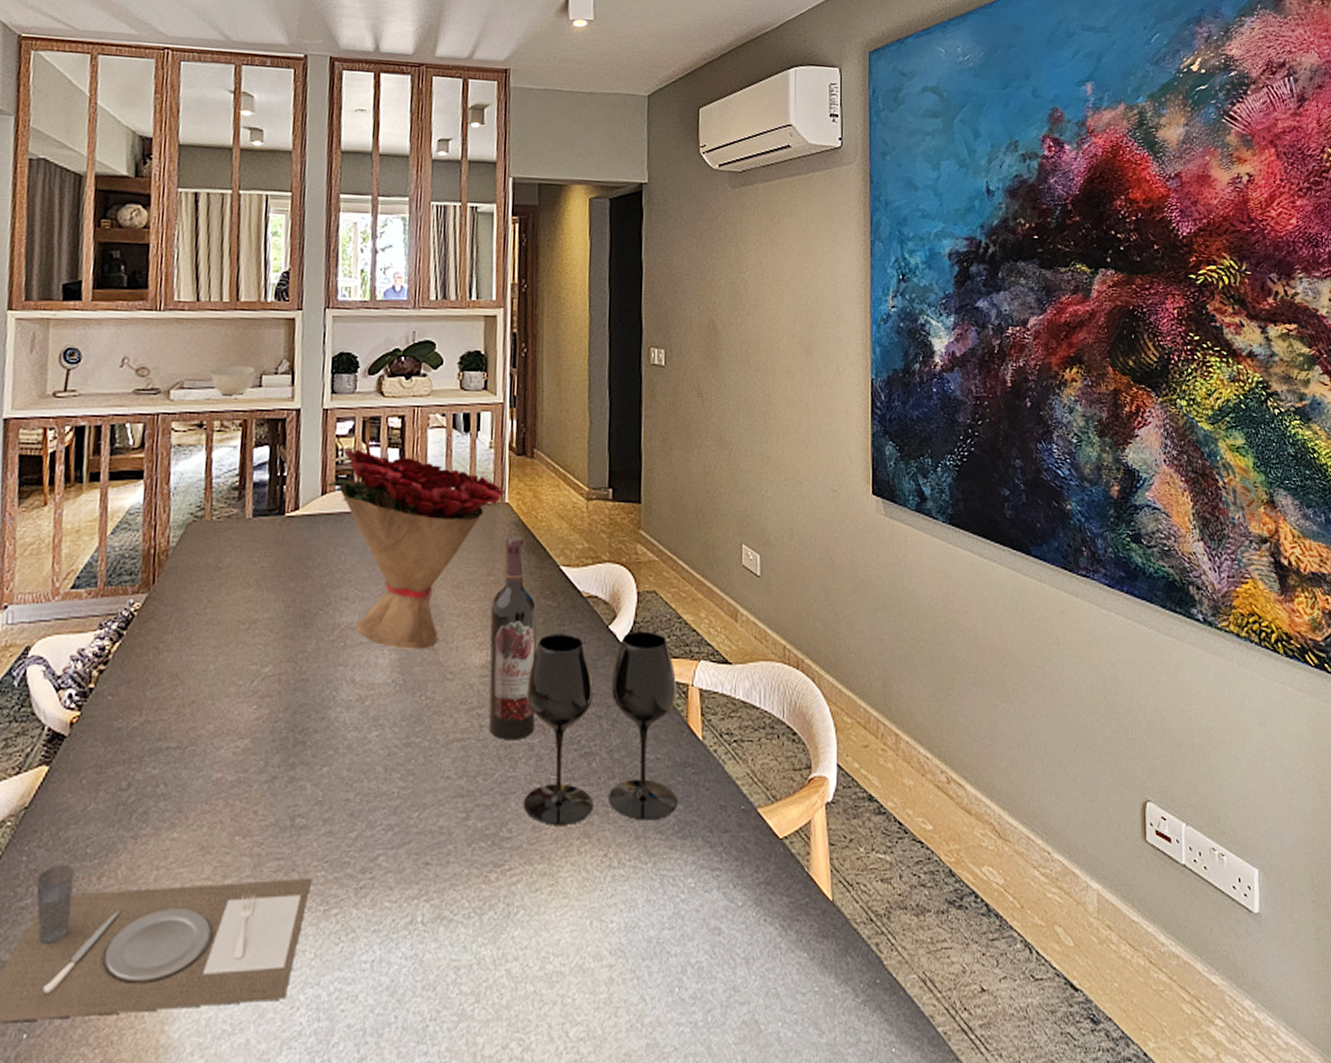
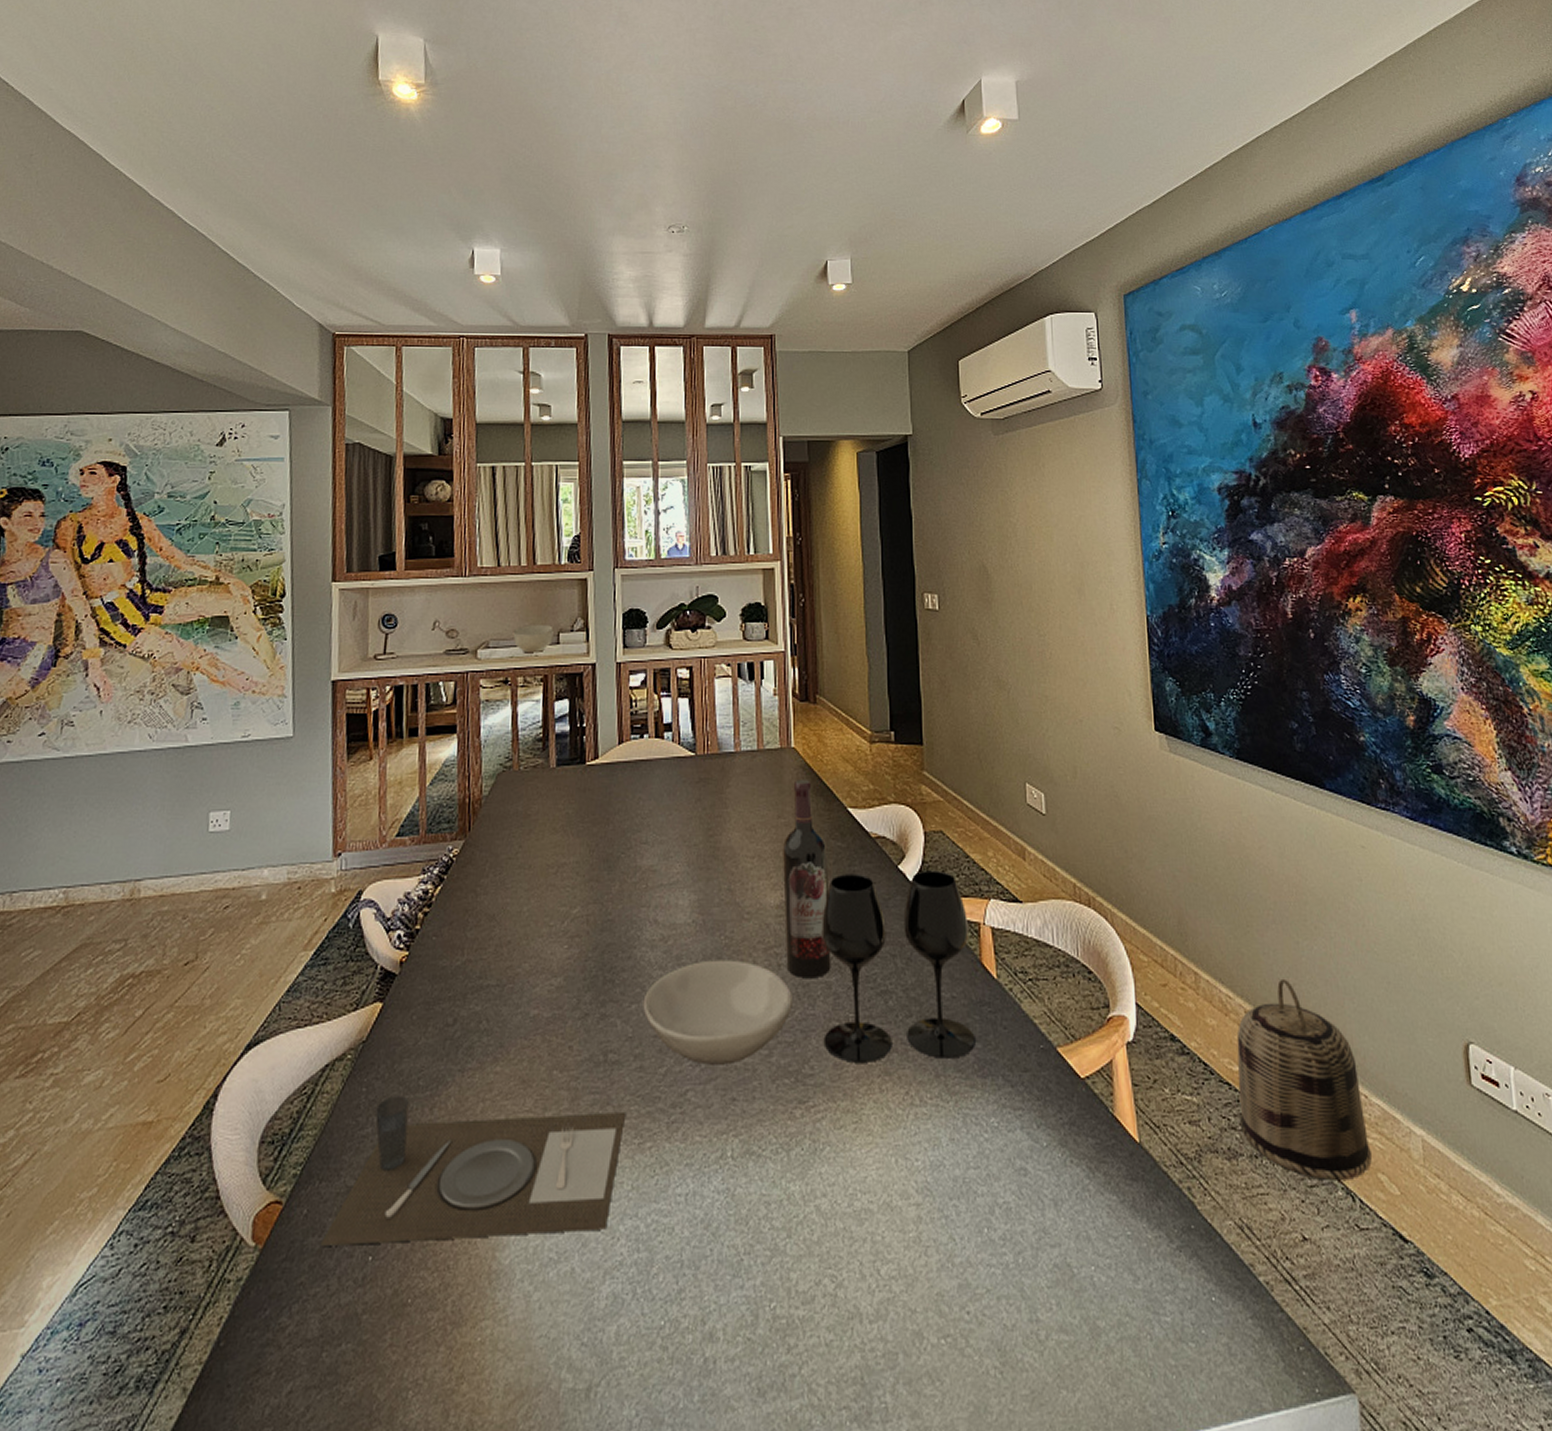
flower bouquet: present [327,448,506,650] -> none [623,699,792,891]
soup bowl: none [335,721,495,829] -> present [643,960,794,1065]
basket: none [930,740,1050,934] -> present [1236,978,1372,1180]

